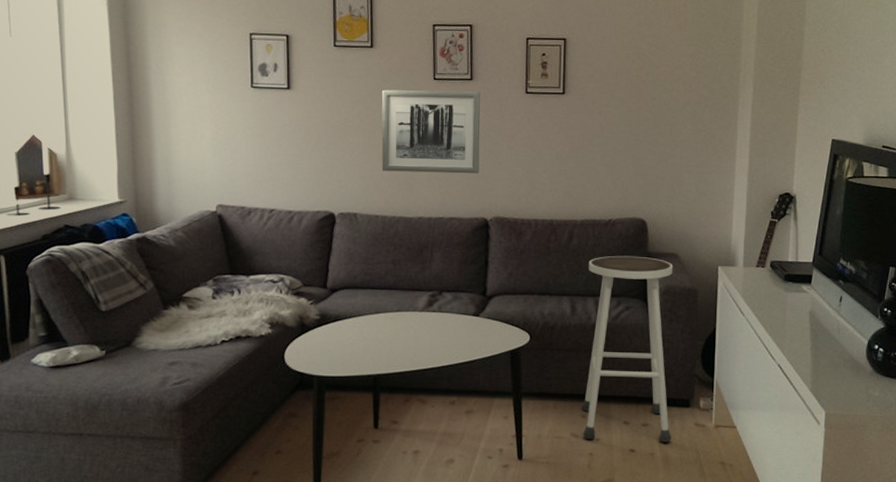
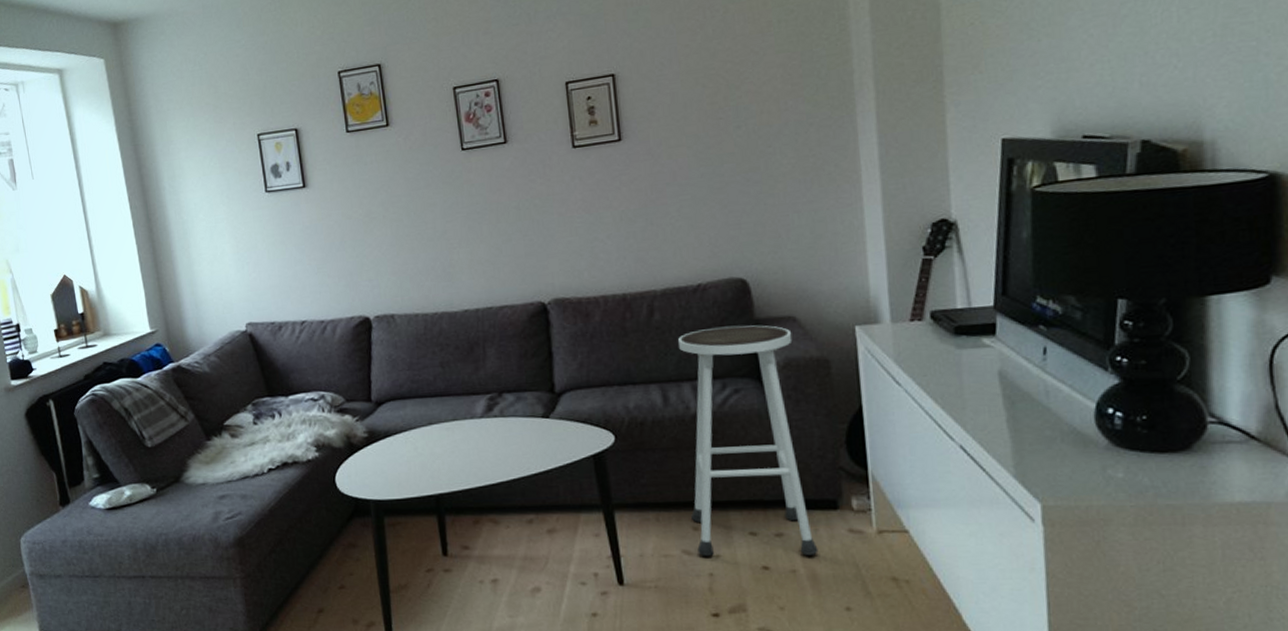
wall art: present [381,89,480,174] -> none [404,155,528,263]

